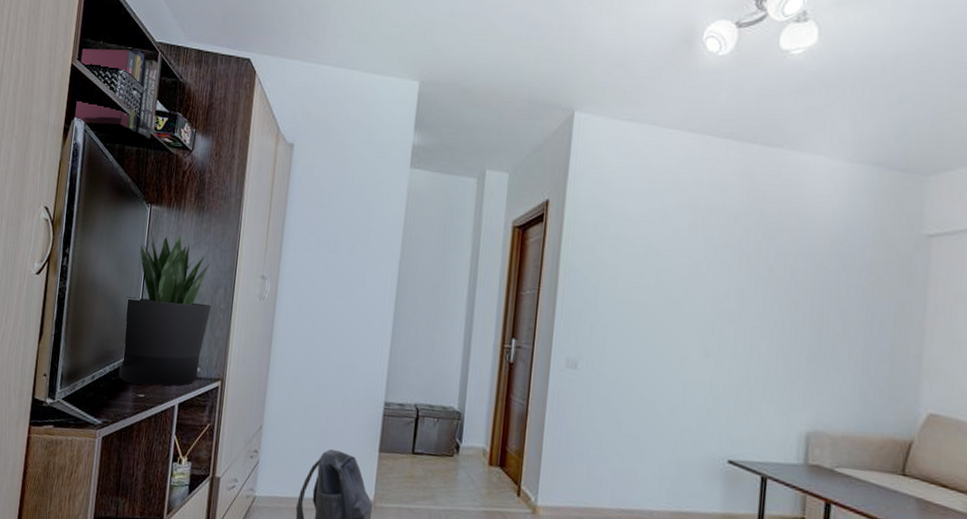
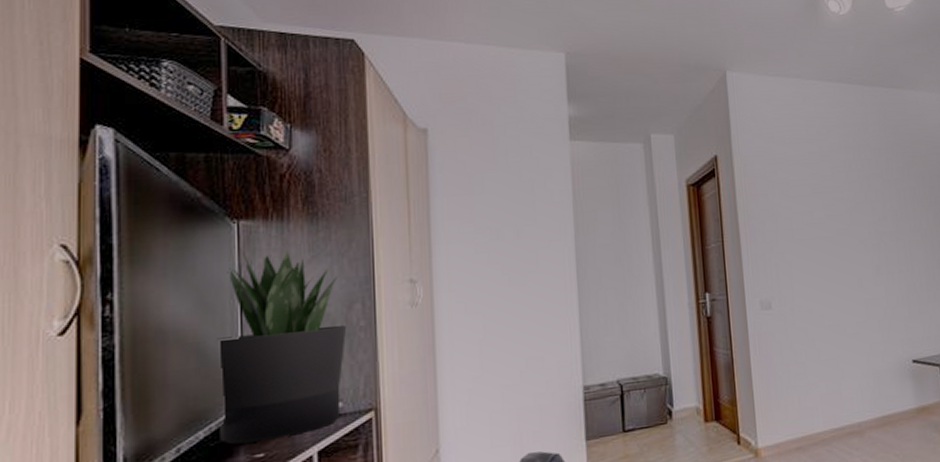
books: present [75,49,158,140] -> none [96,36,225,145]

